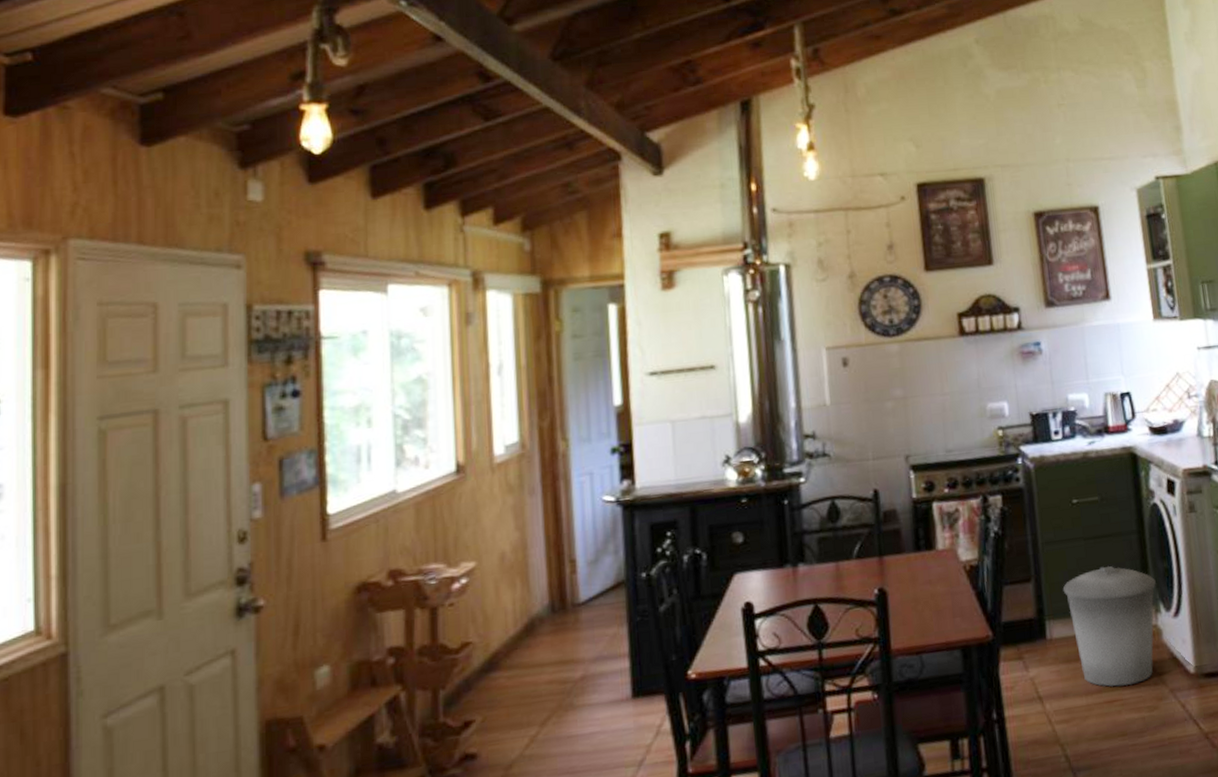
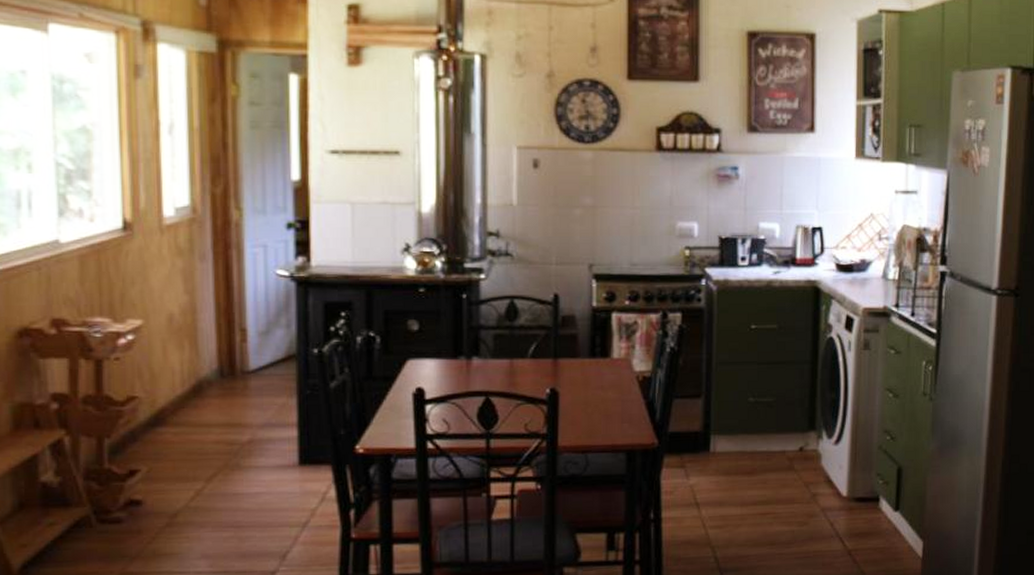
trash can: present [1062,565,1156,687] -> none [731,390,822,502]

